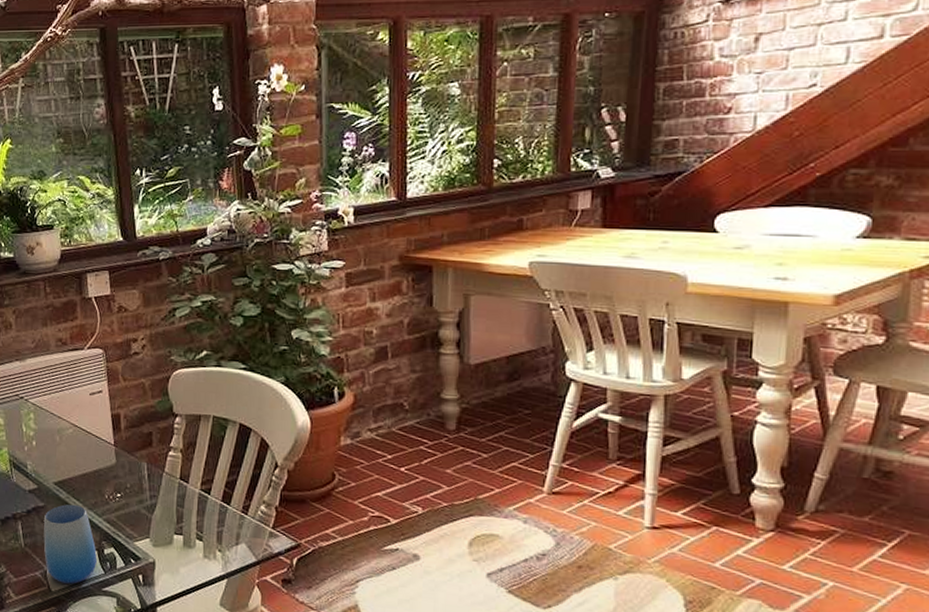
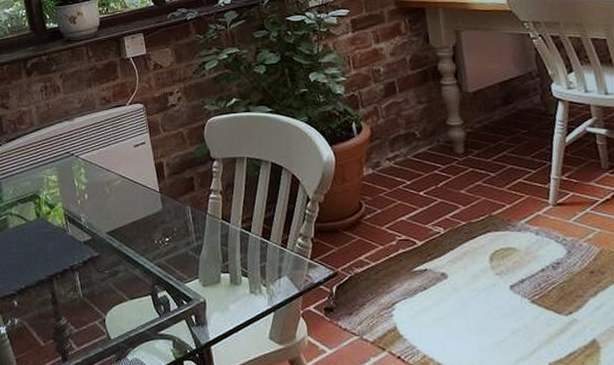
cup: present [43,504,98,584] -> none [99,252,152,330]

